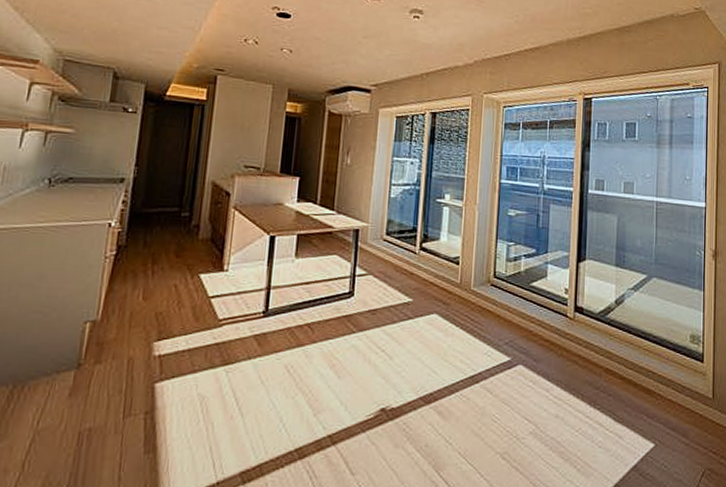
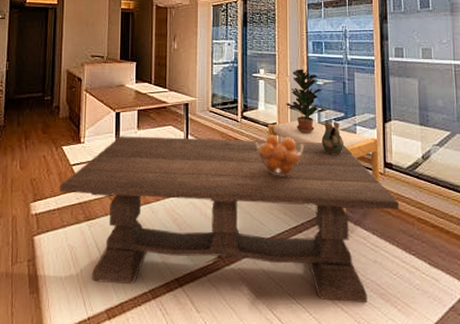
dining table: none [192,264,587,463] -> present [60,136,399,303]
fruit basket: none [434,271,487,318] -> present [256,135,303,176]
footstool: none [448,254,570,362] -> present [268,120,380,213]
potted plant: none [471,196,515,270] -> present [285,69,325,133]
ceramic pitcher: none [508,258,533,296] -> present [321,121,344,155]

